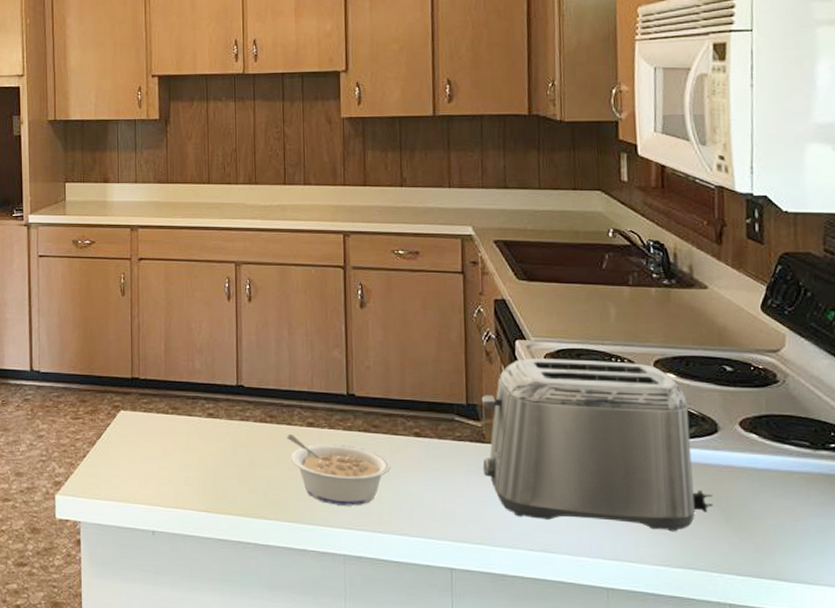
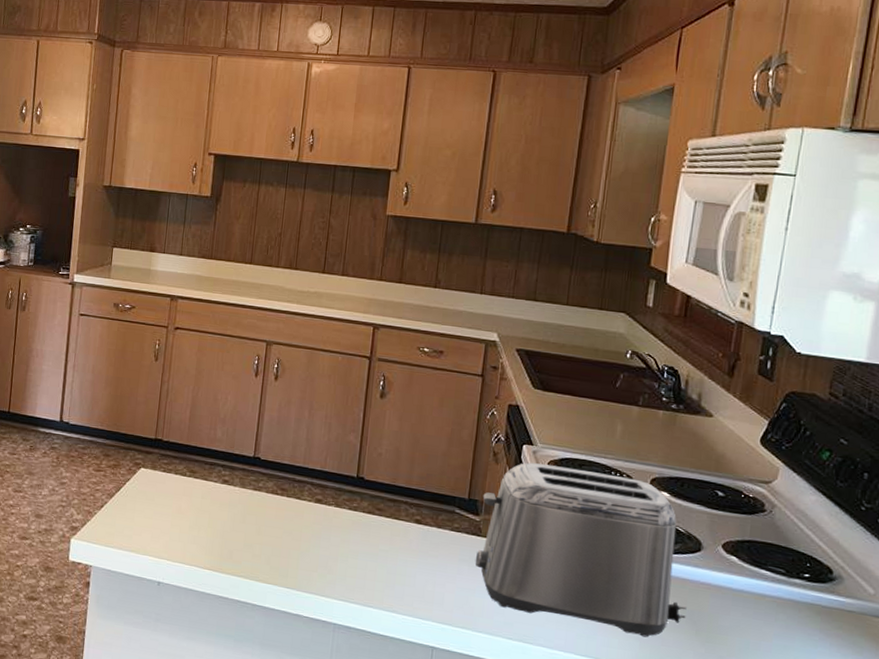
legume: present [287,435,391,506] -> none [295,508,389,581]

